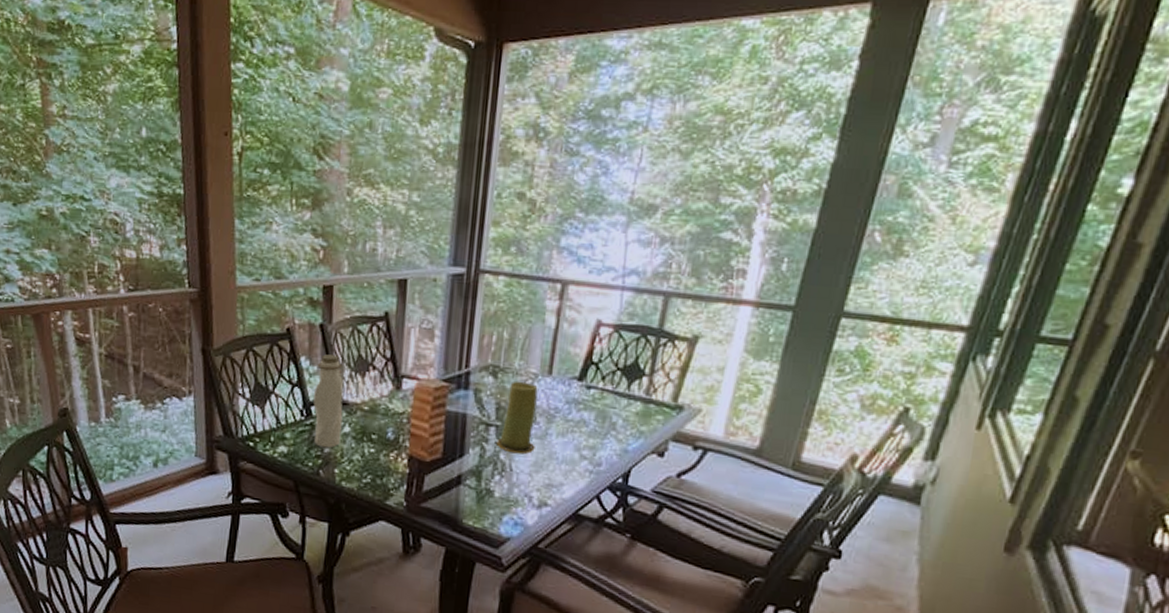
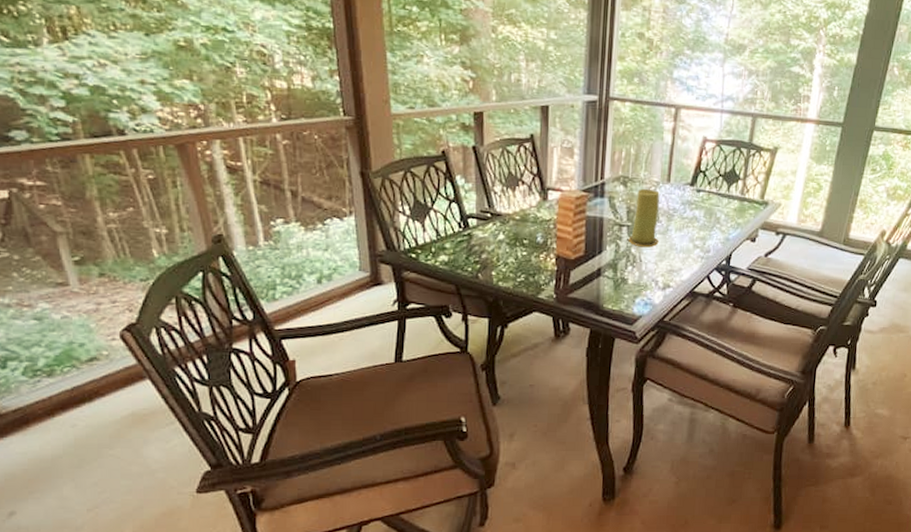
water bottle: present [313,354,346,448] -> none [470,173,498,254]

